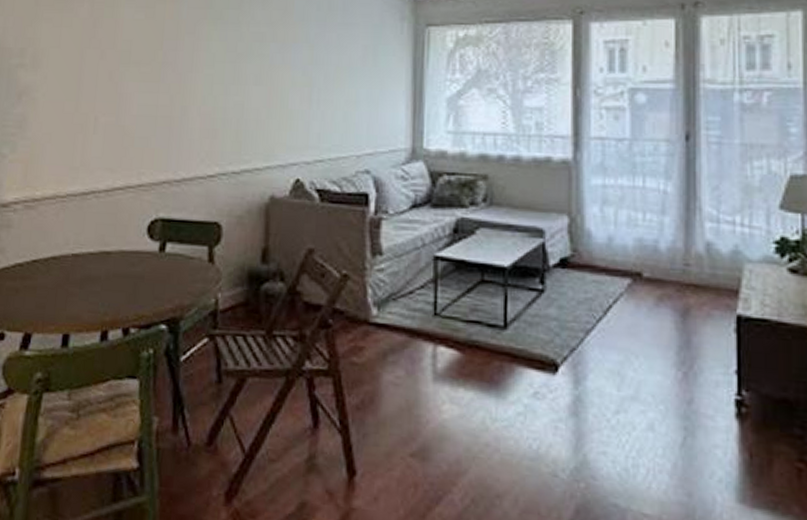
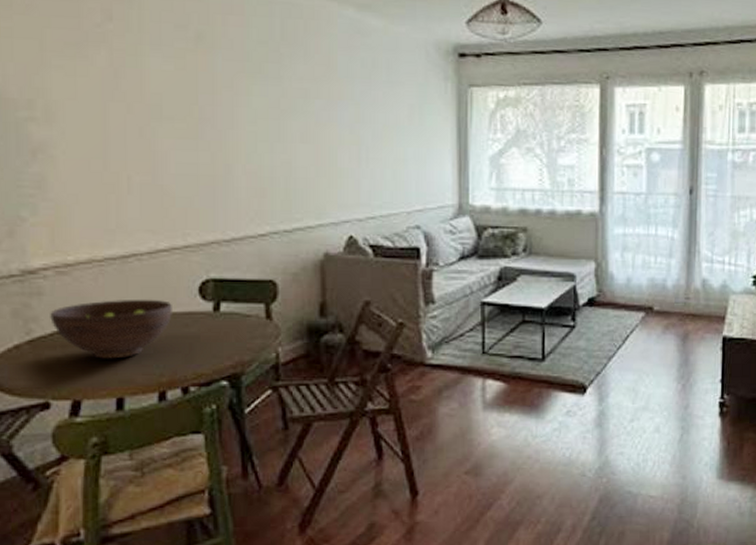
fruit bowl: none [14,235,122,294] -> present [50,299,172,359]

